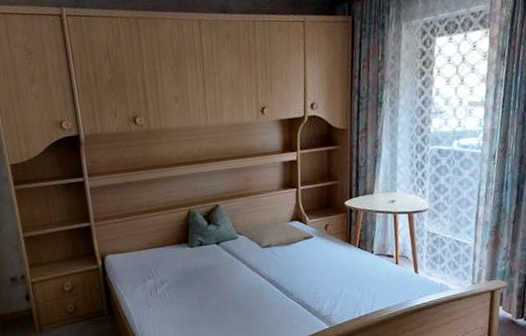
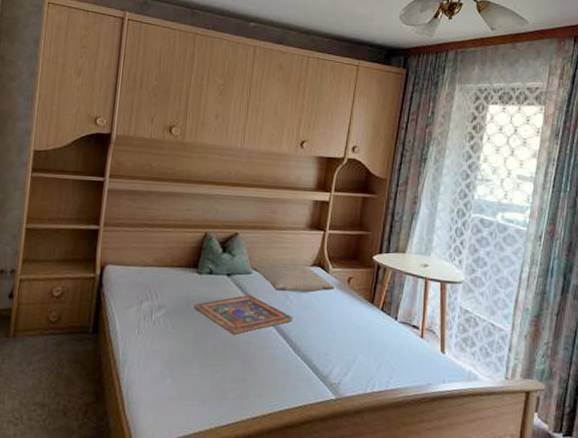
painted panel: none [192,256,281,292] -> present [193,294,293,334]

